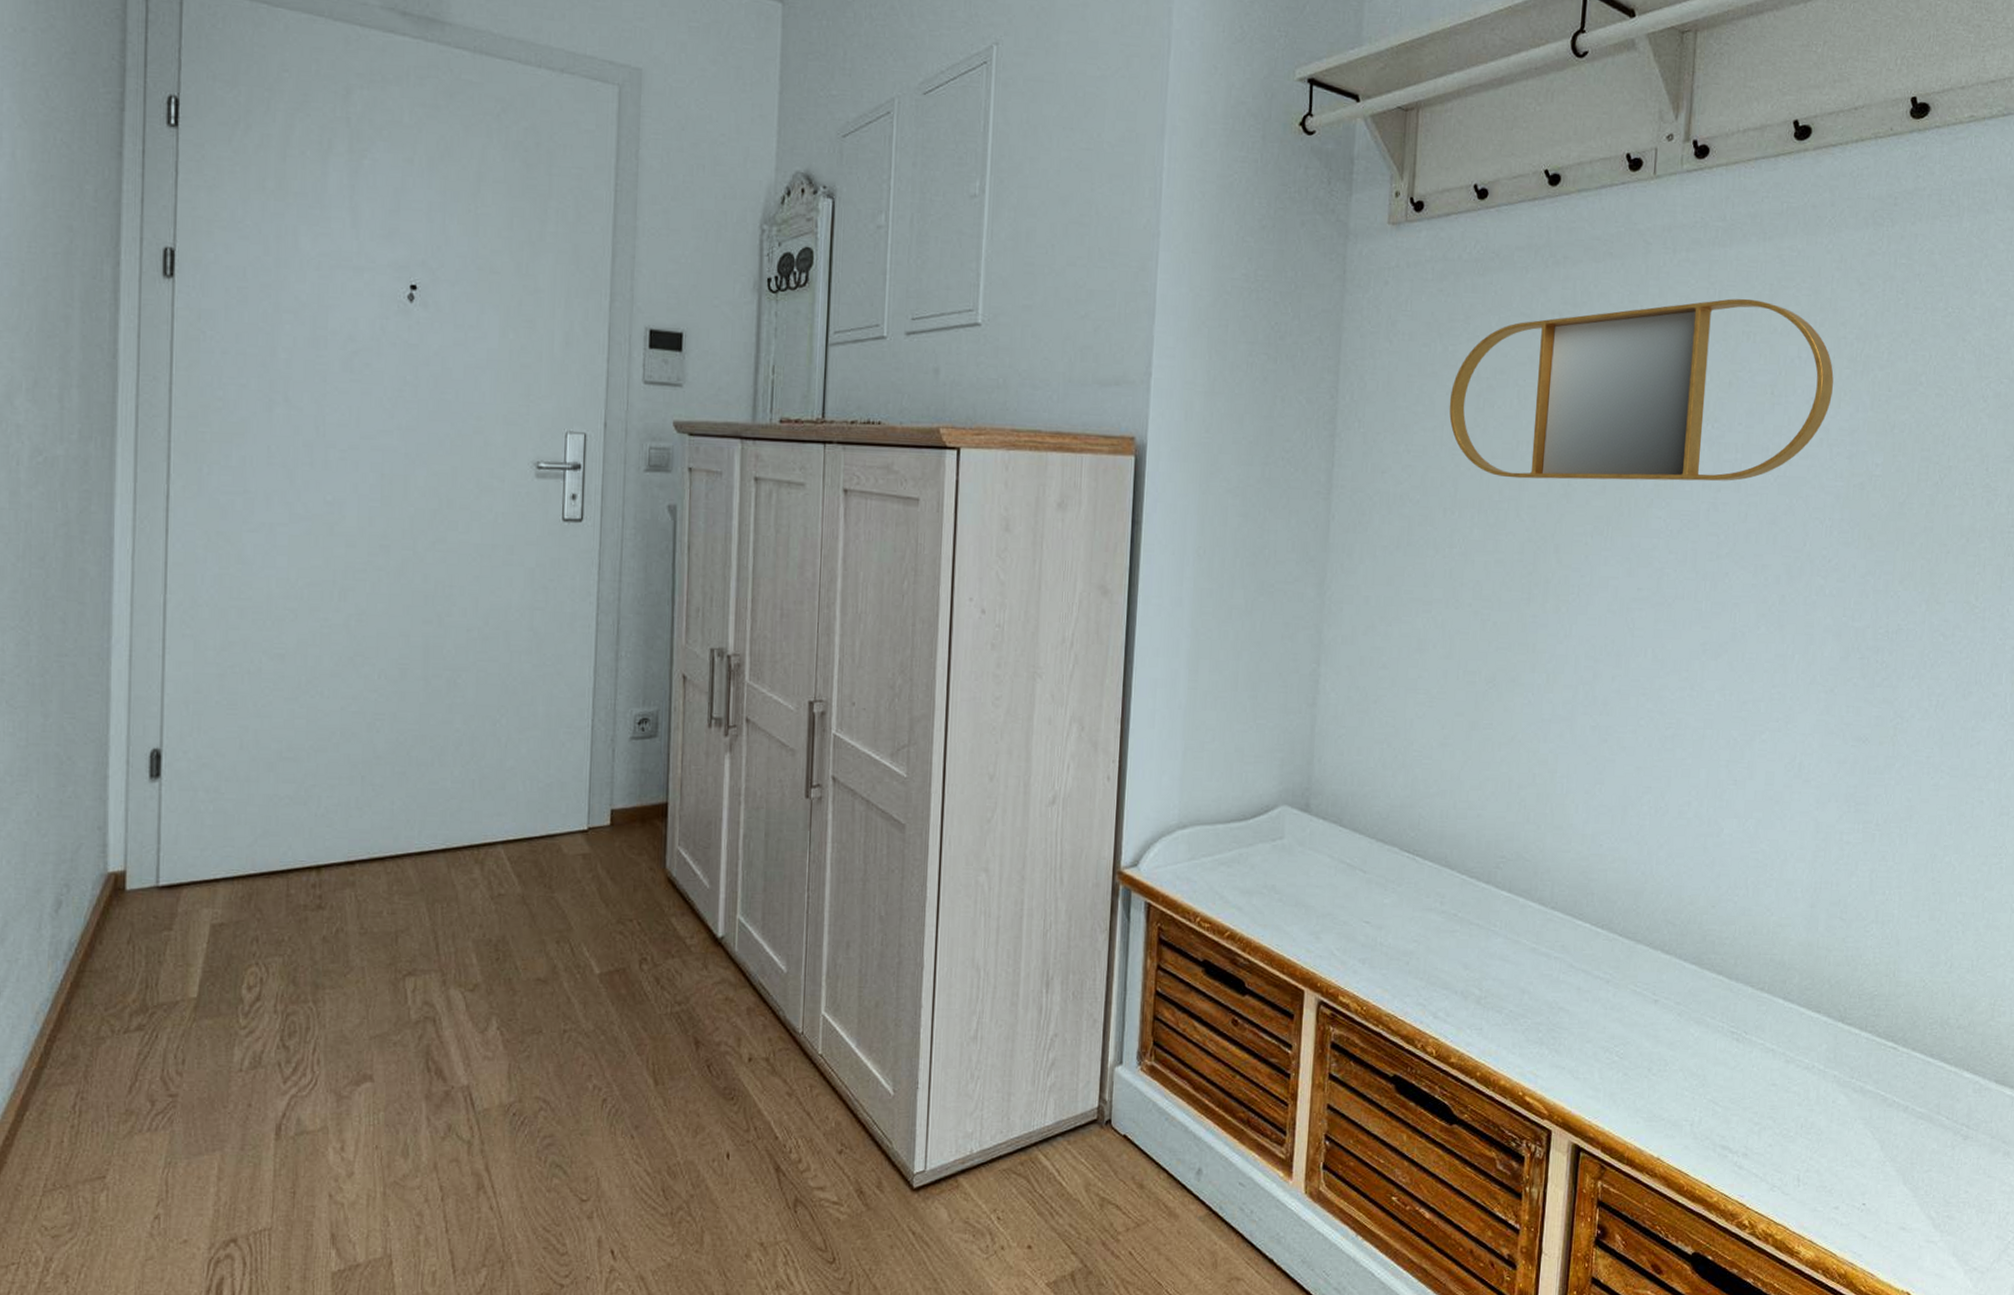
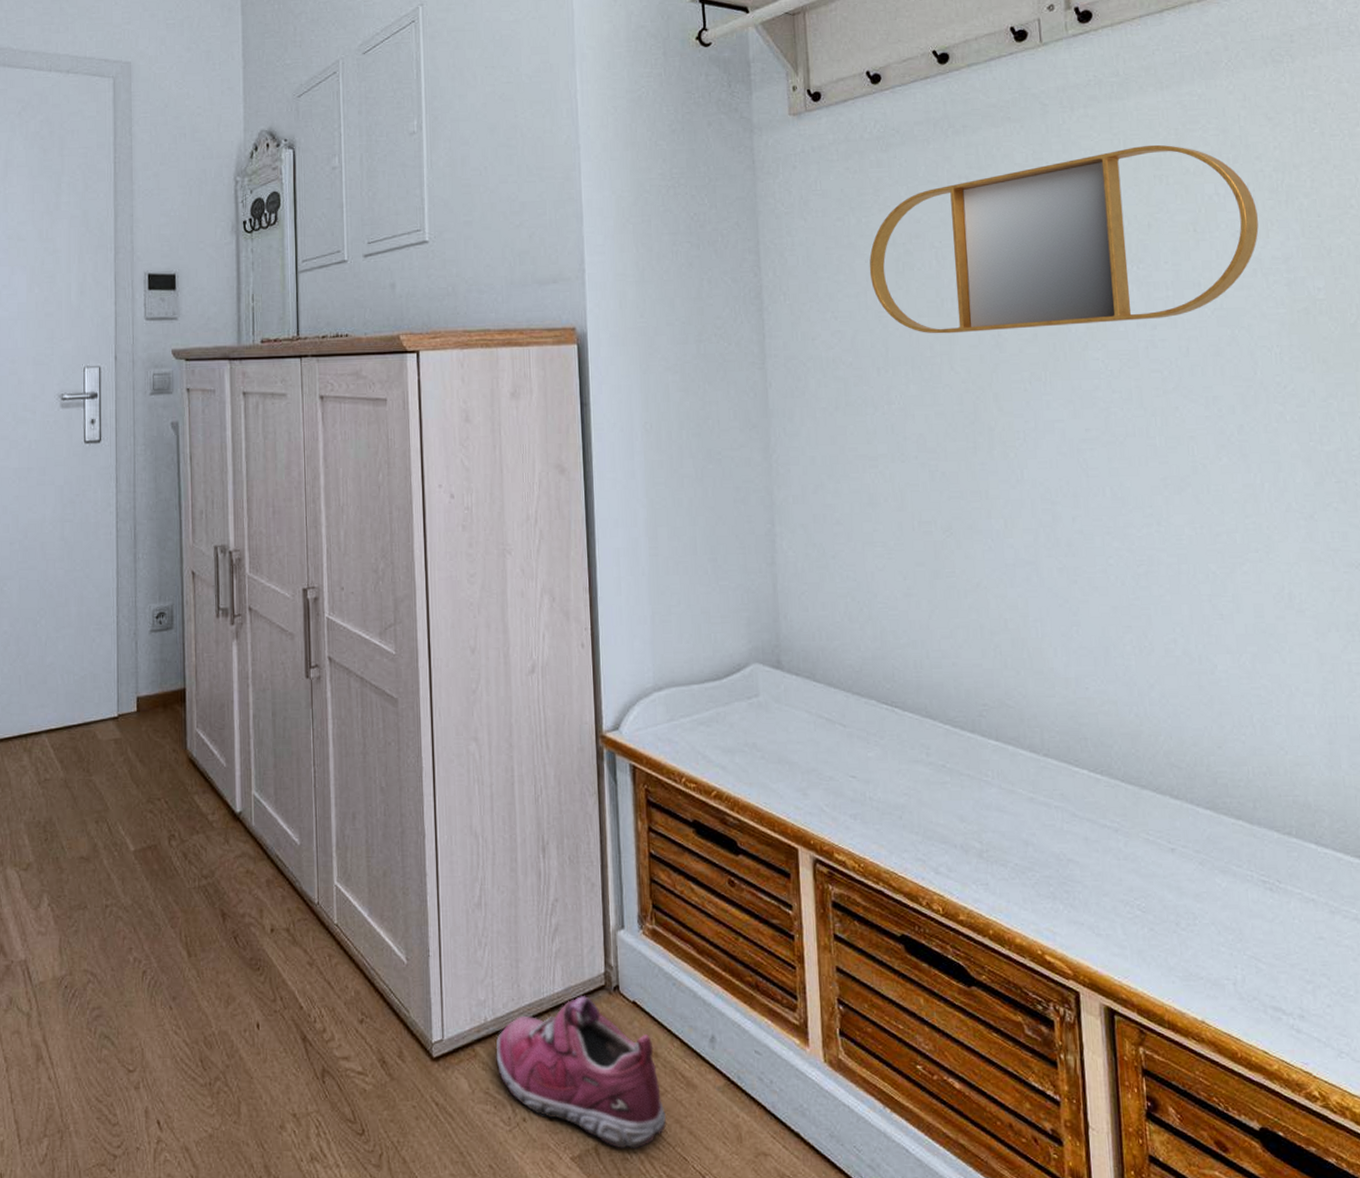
shoe: none [978,1129,1146,1275] -> present [496,996,667,1149]

